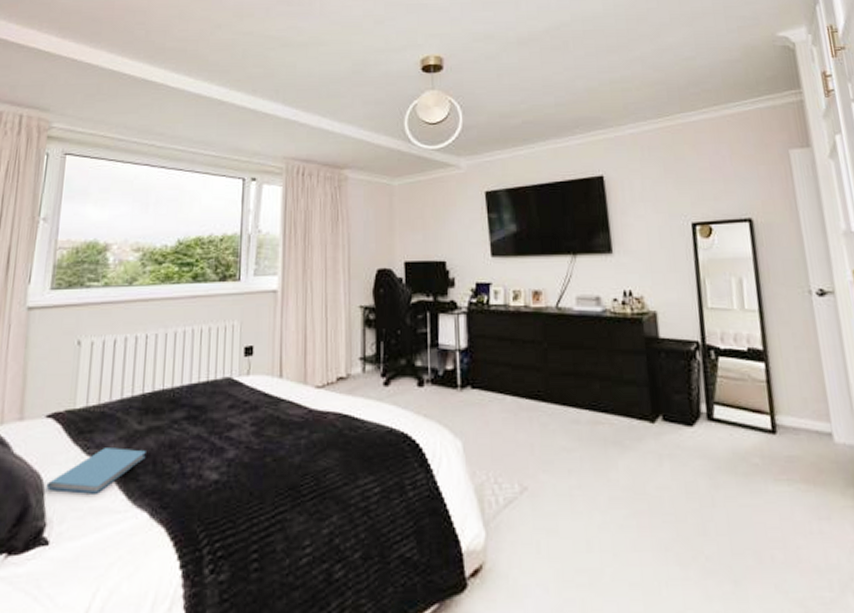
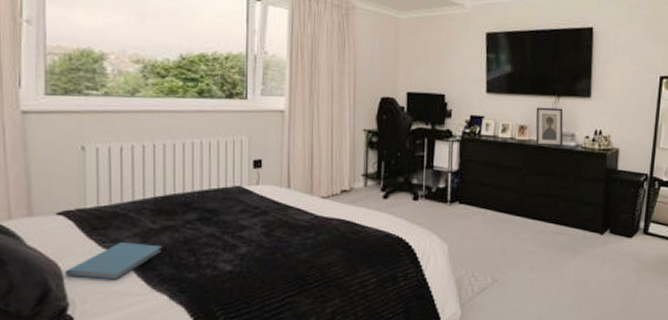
picture frame: none [550,268,588,314] -> present [535,107,564,147]

